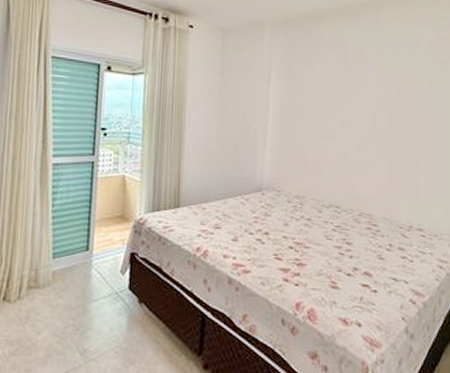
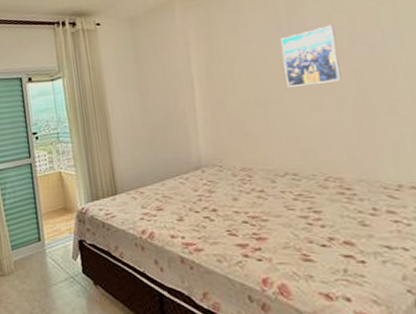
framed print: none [345,77,386,129] -> present [281,24,342,87]

